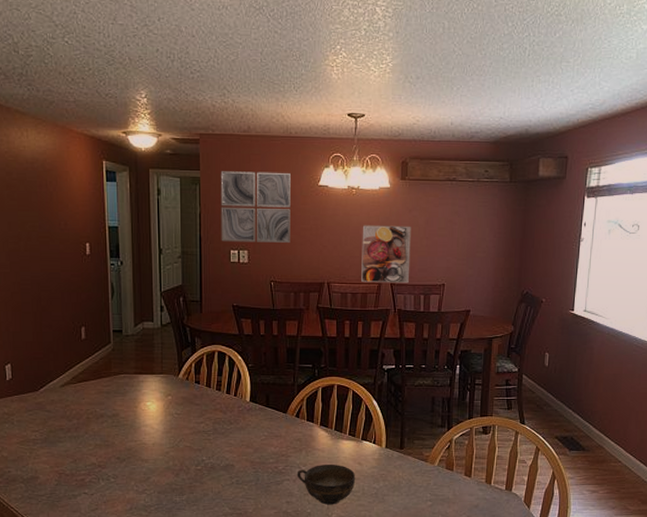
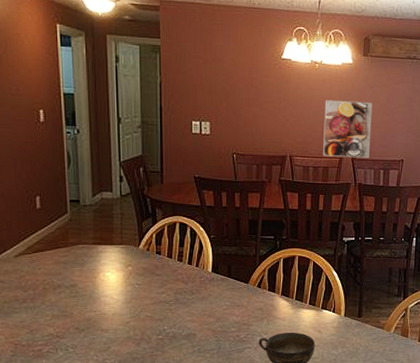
wall art: present [220,171,291,243] -> none [181,40,254,115]

